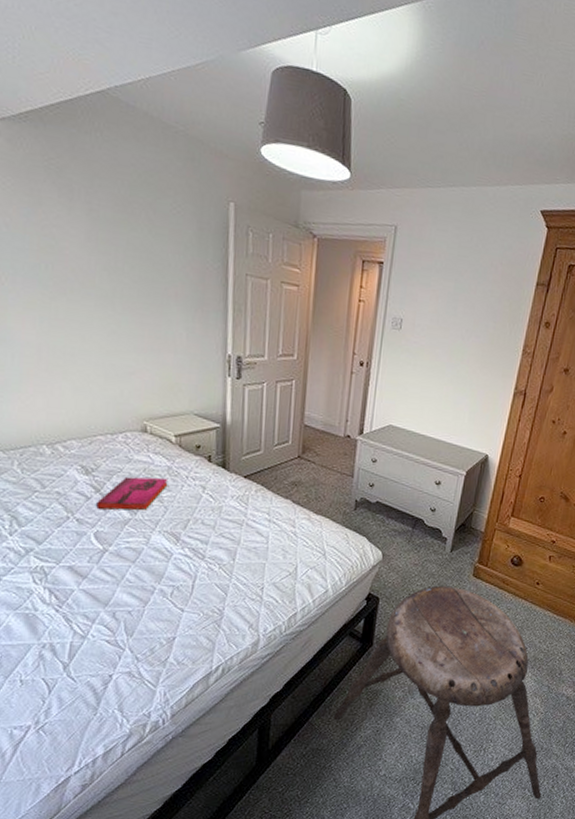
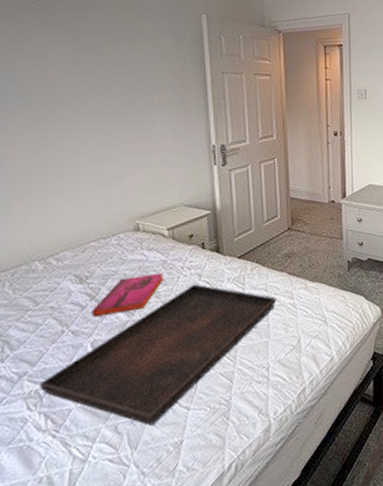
serving tray: none [45,495,278,618] -> present [40,284,277,426]

